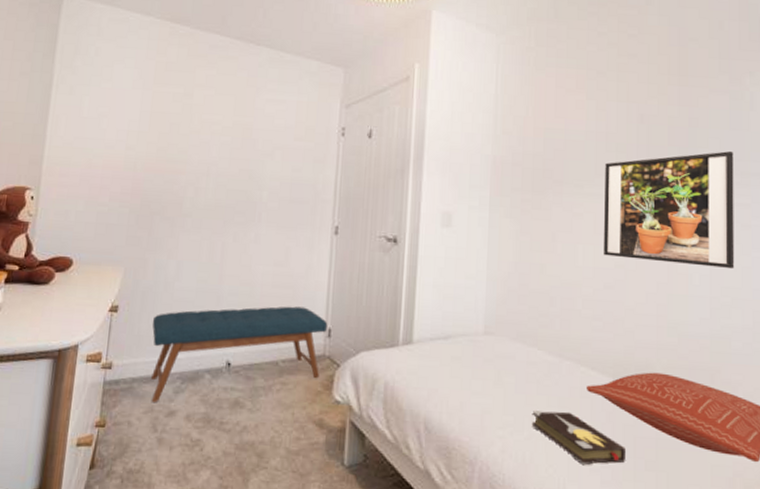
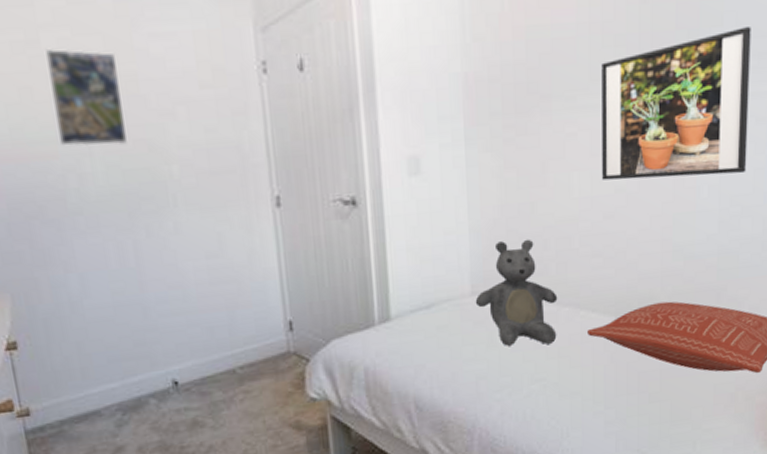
bench: present [150,306,328,402] -> none [66,301,288,442]
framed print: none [189,101,241,172] -> present [46,49,127,146]
teddy bear: none [486,292,561,392] -> present [475,239,558,346]
hardback book: present [531,411,625,465] -> none [530,360,629,410]

